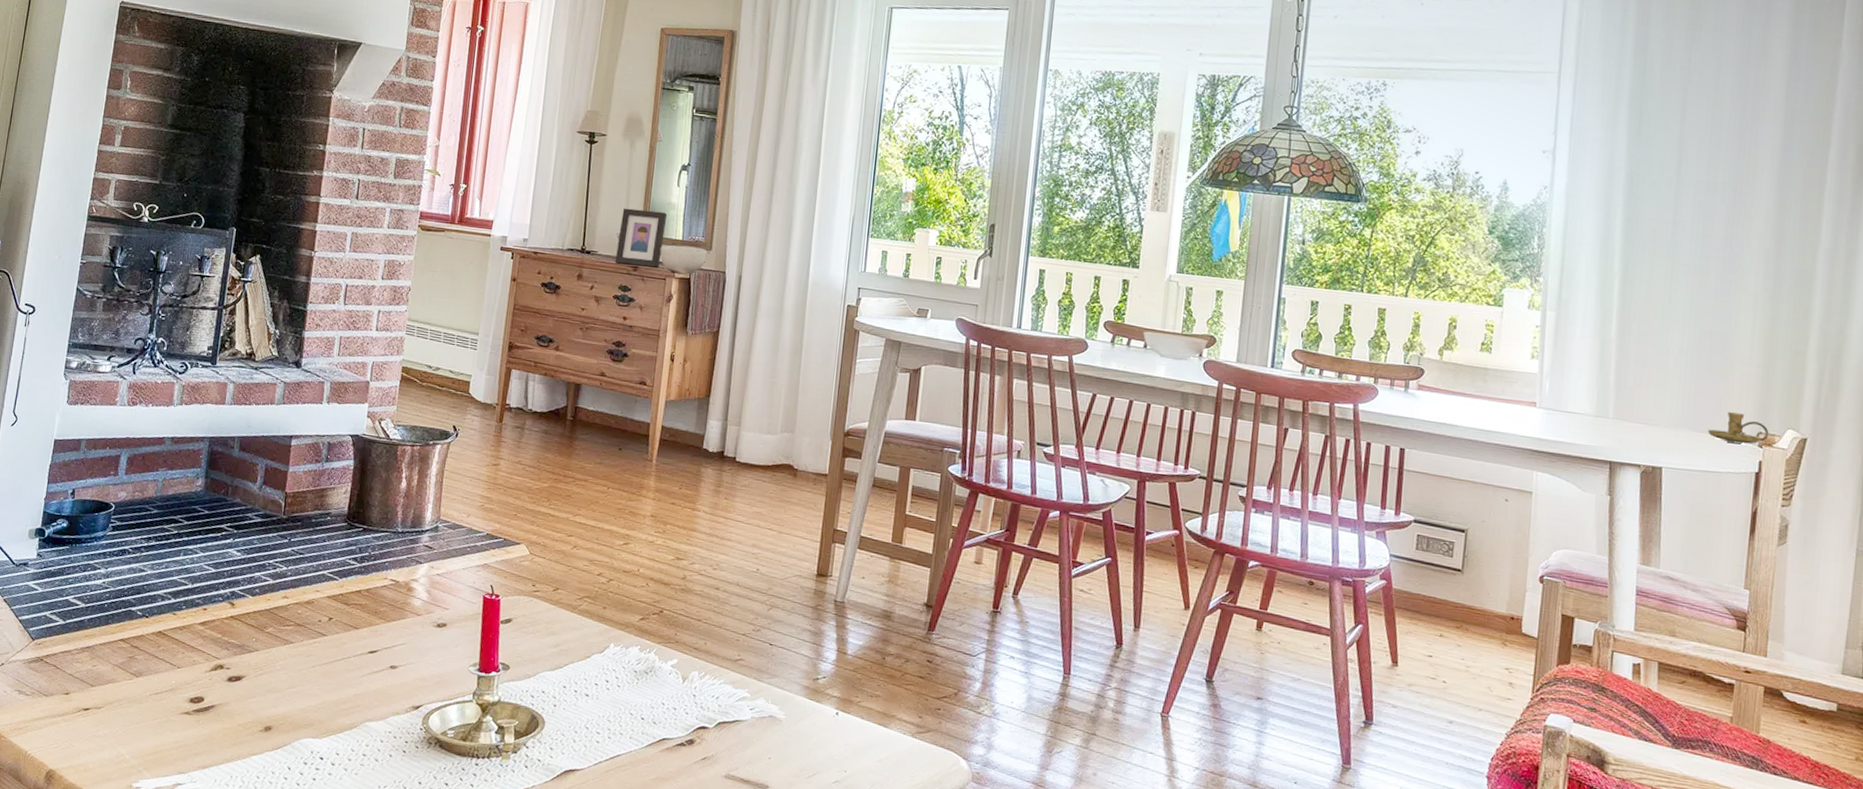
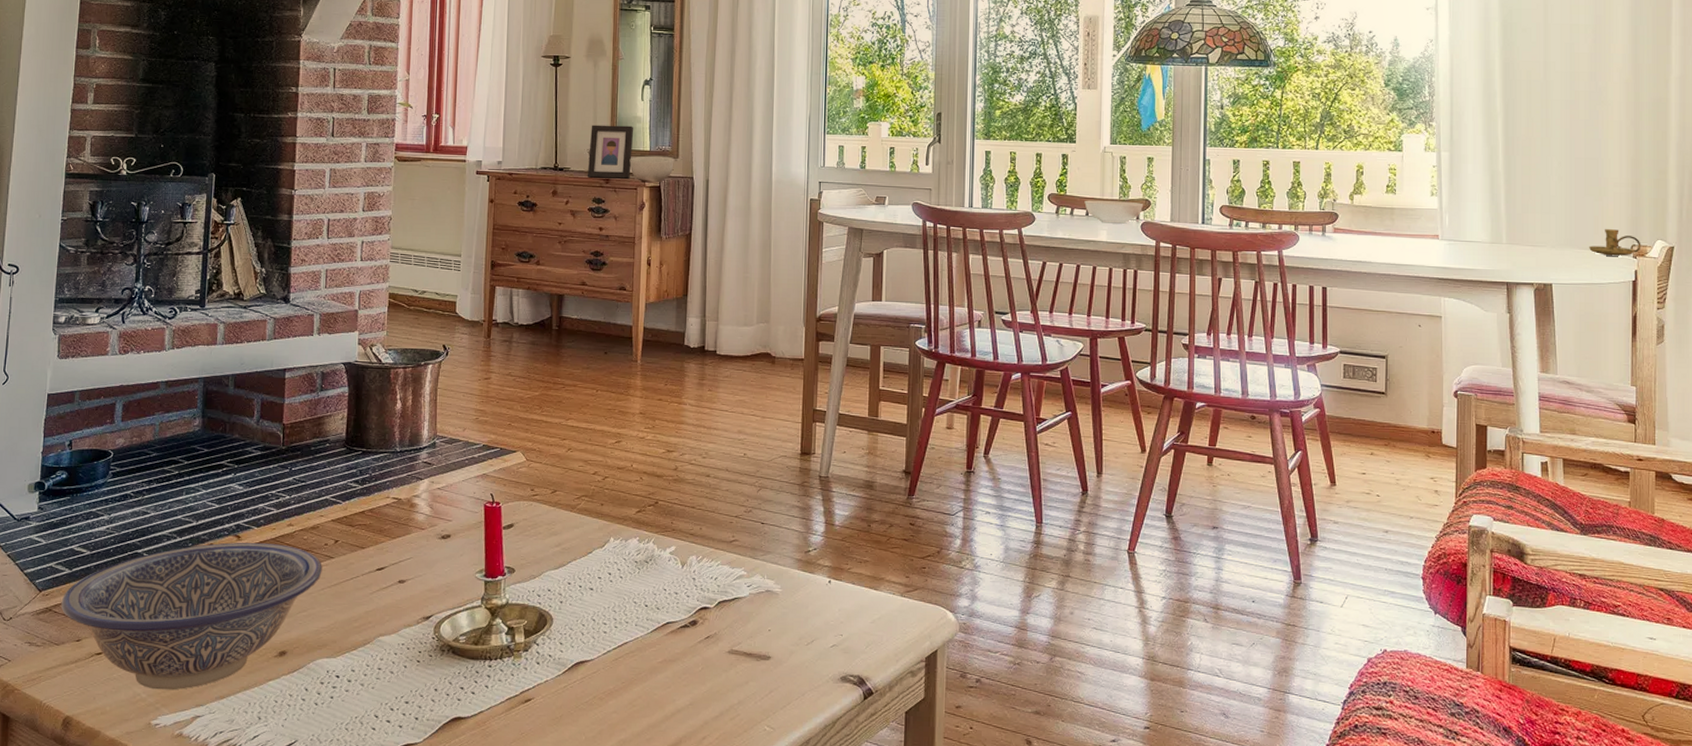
decorative bowl: none [52,608,315,755] -> present [61,542,322,690]

